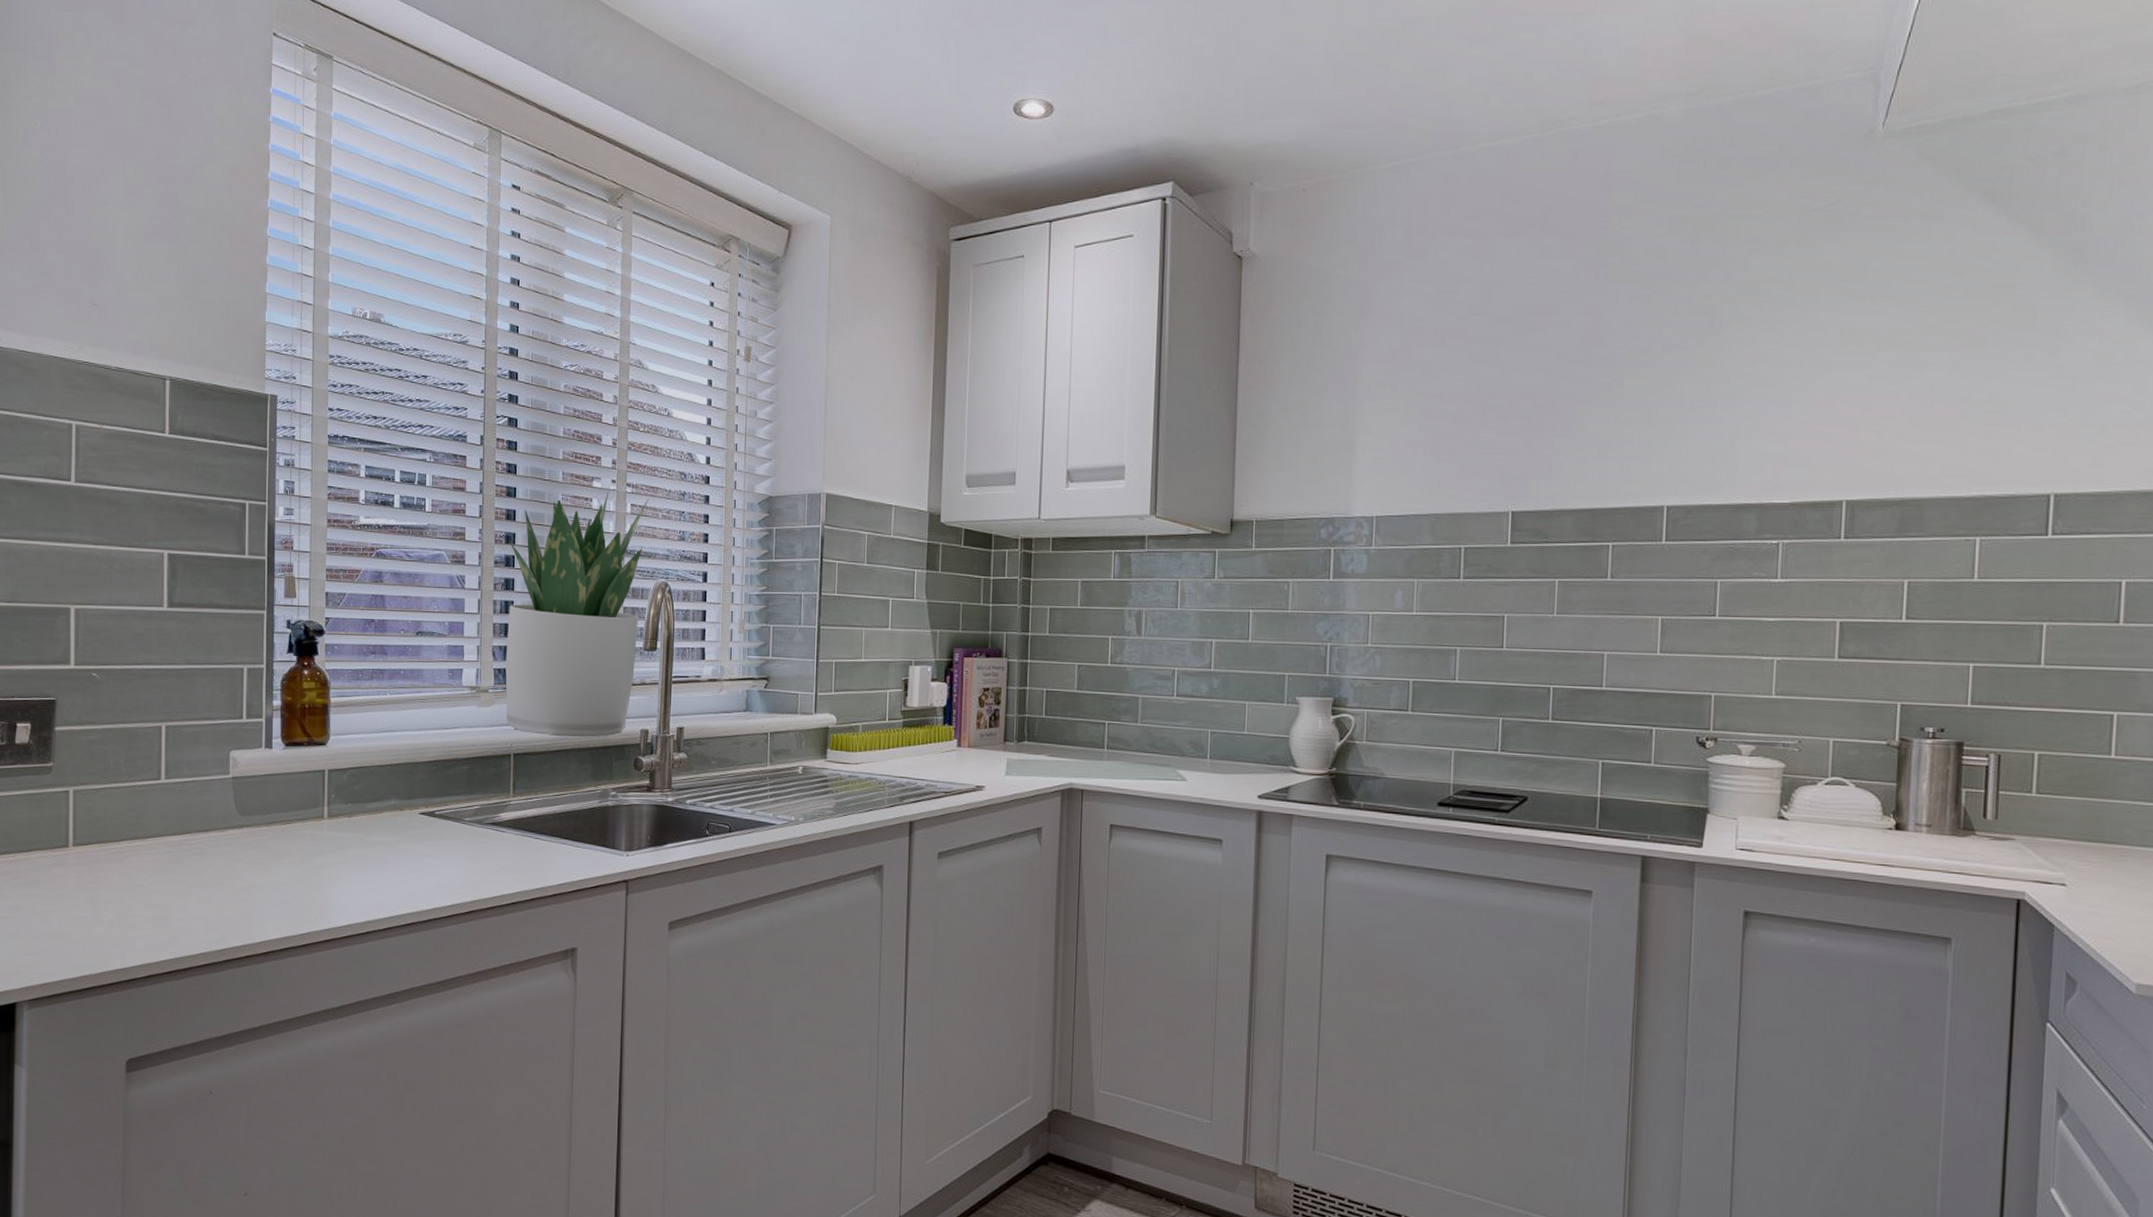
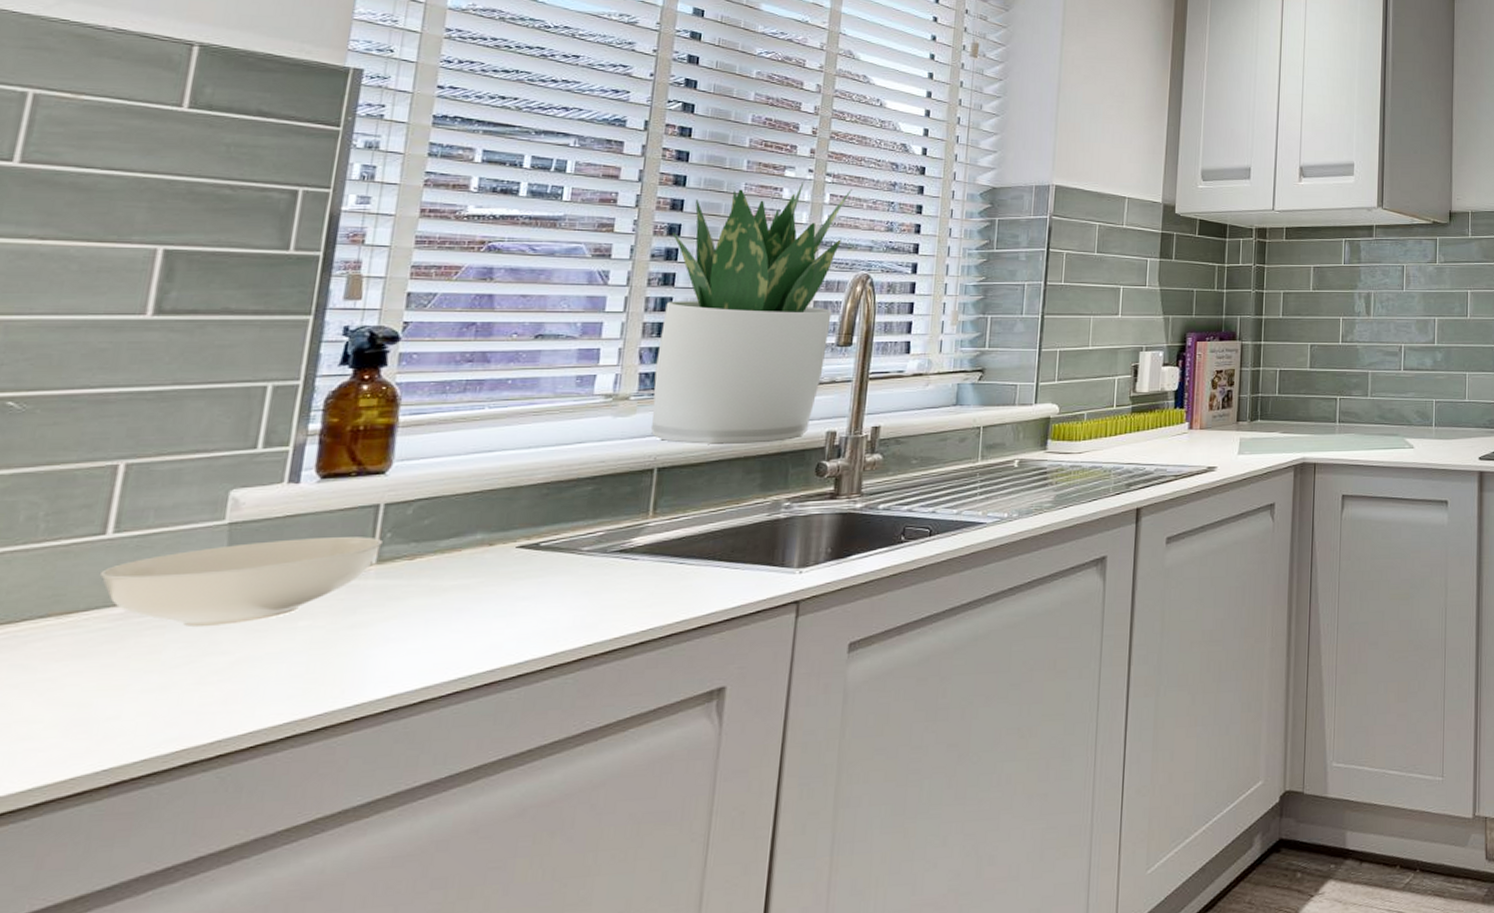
bowl: none [160,793,331,857] -> present [99,537,384,626]

